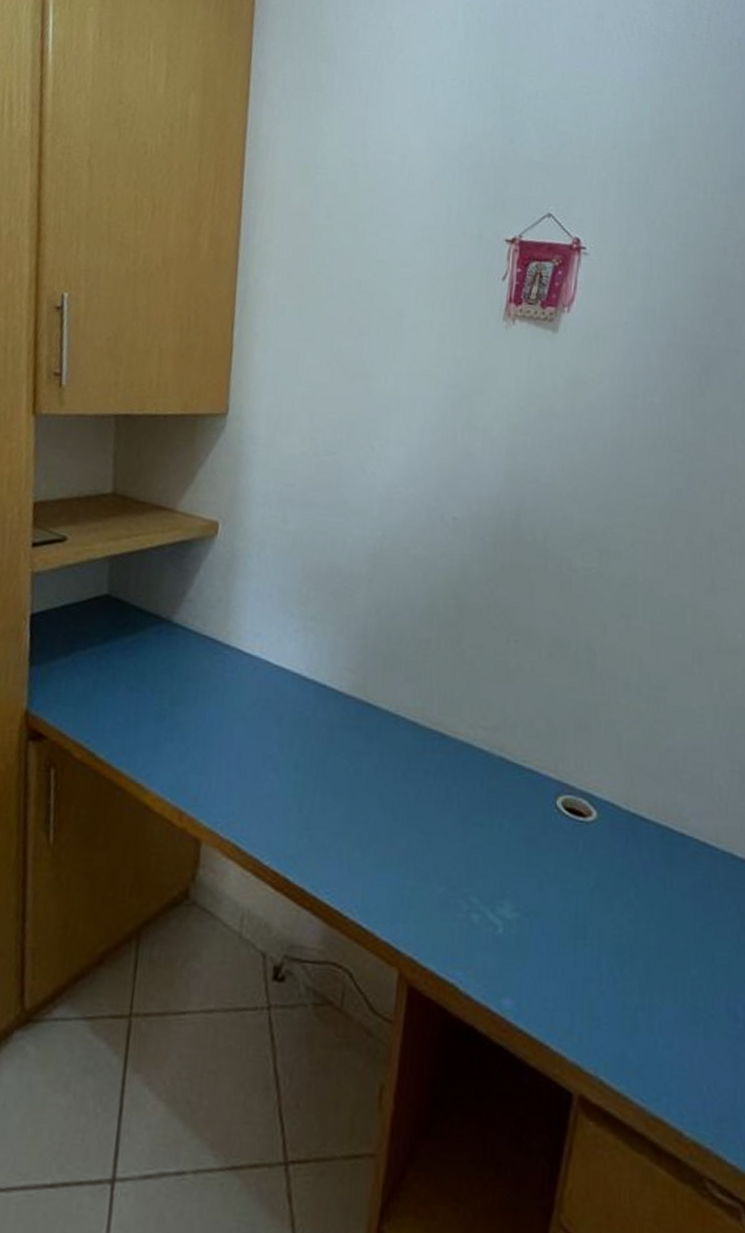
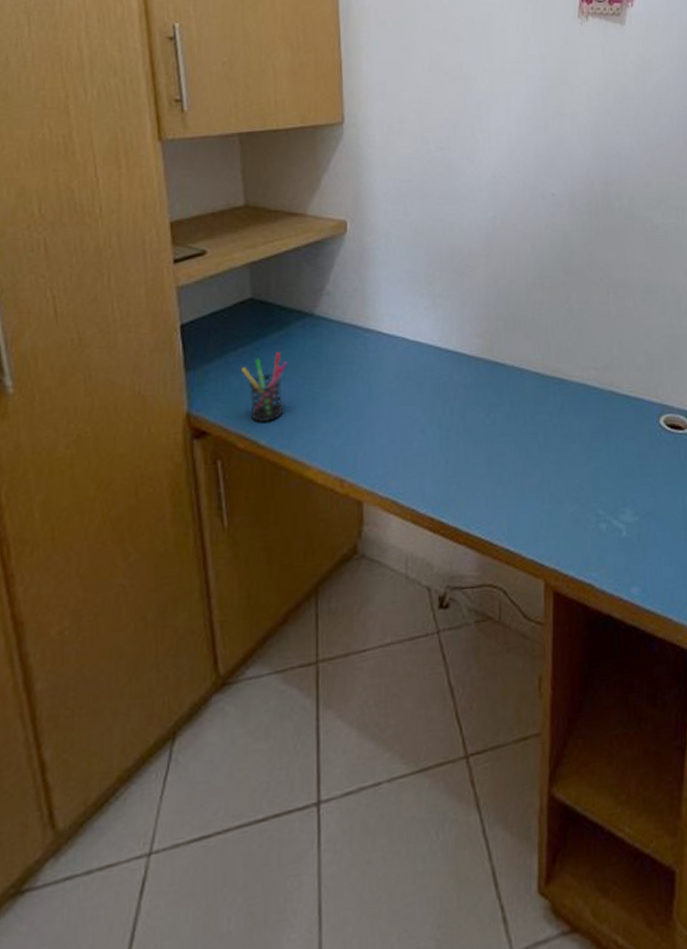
pen holder: none [87,658,138,734] -> present [240,352,288,422]

